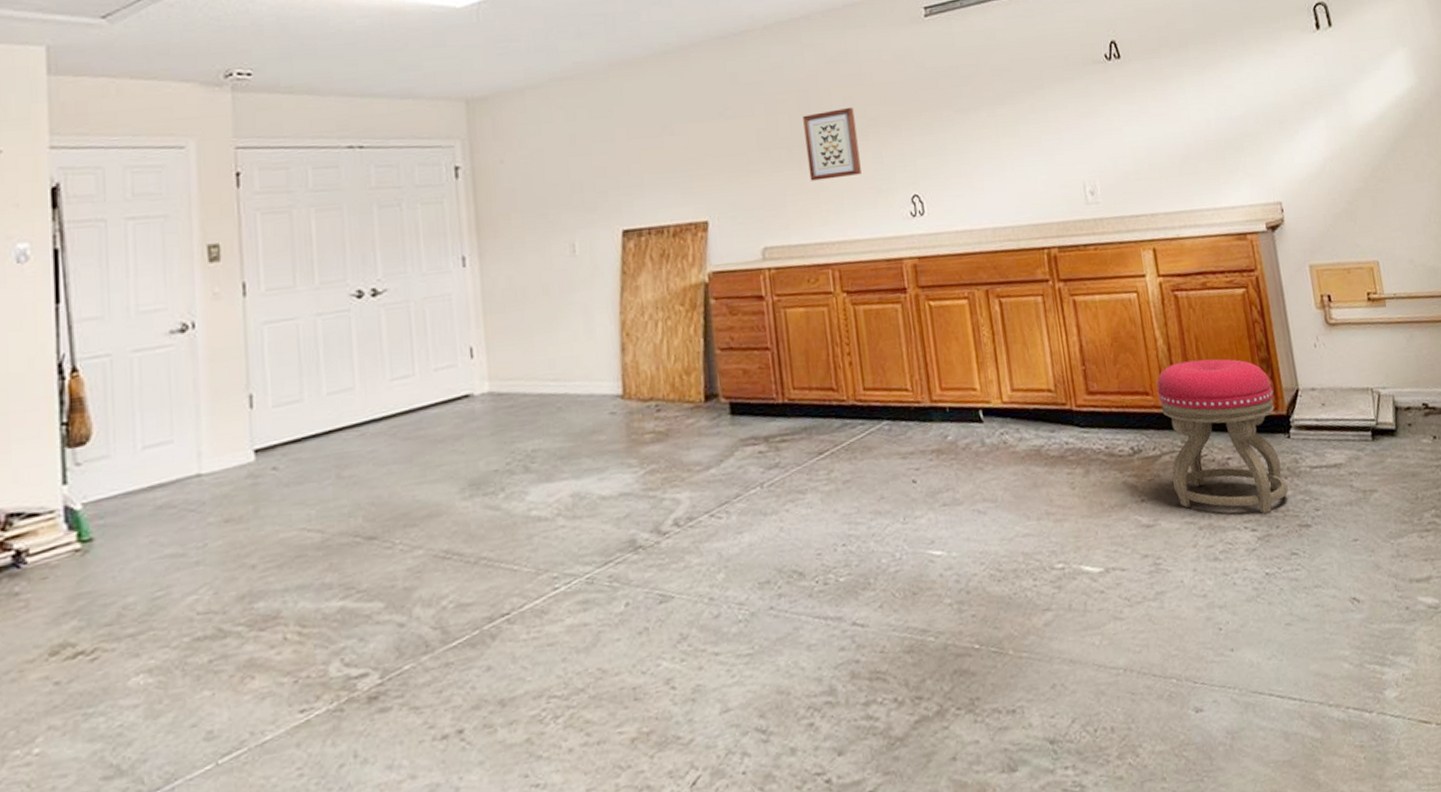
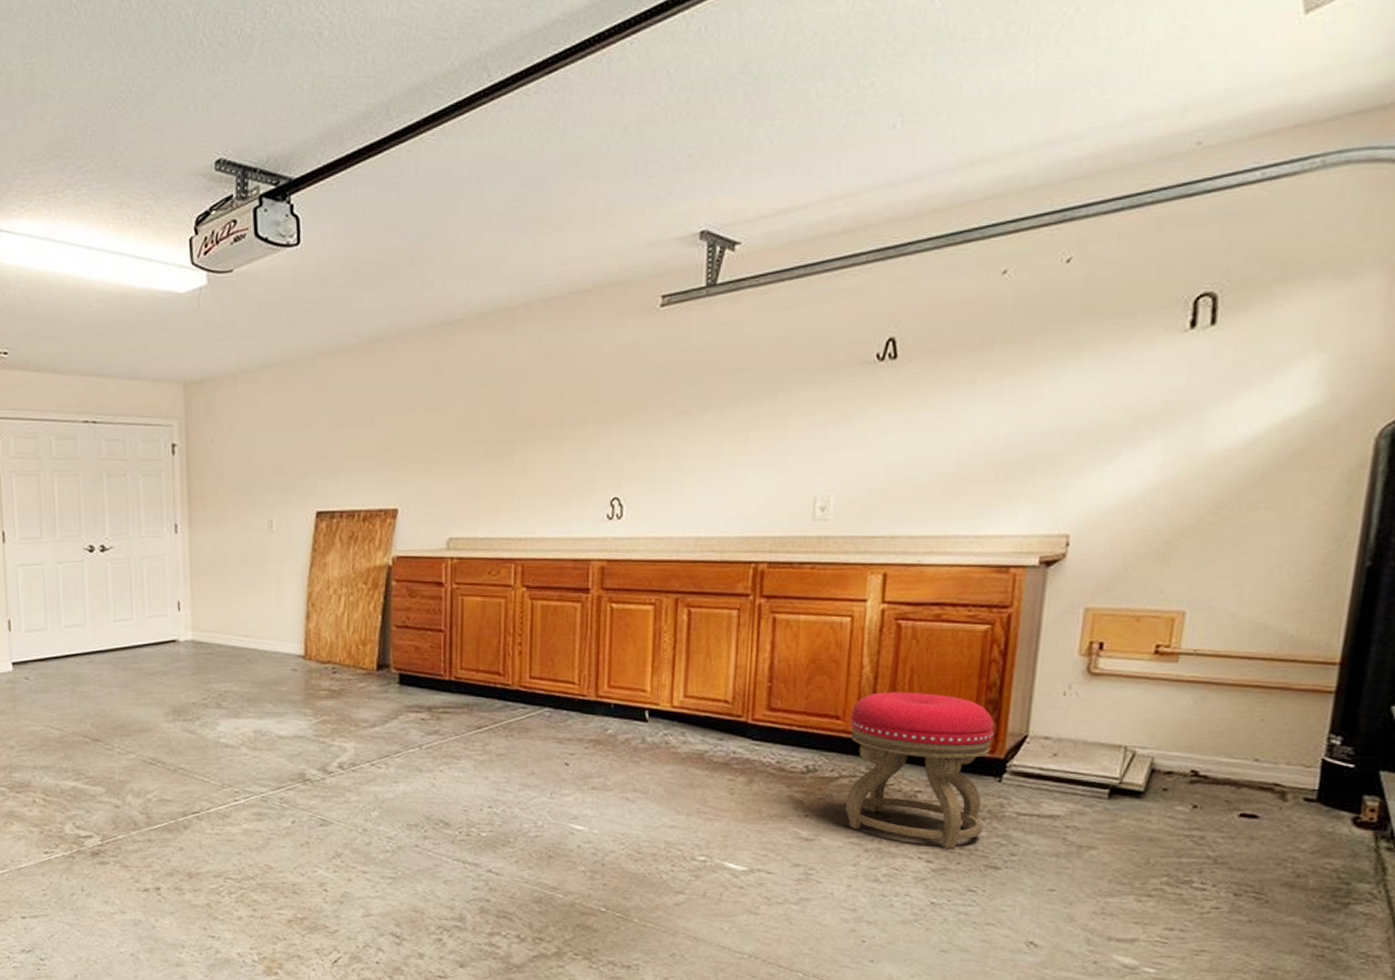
wall art: present [803,107,862,181] -> none [505,403,563,477]

